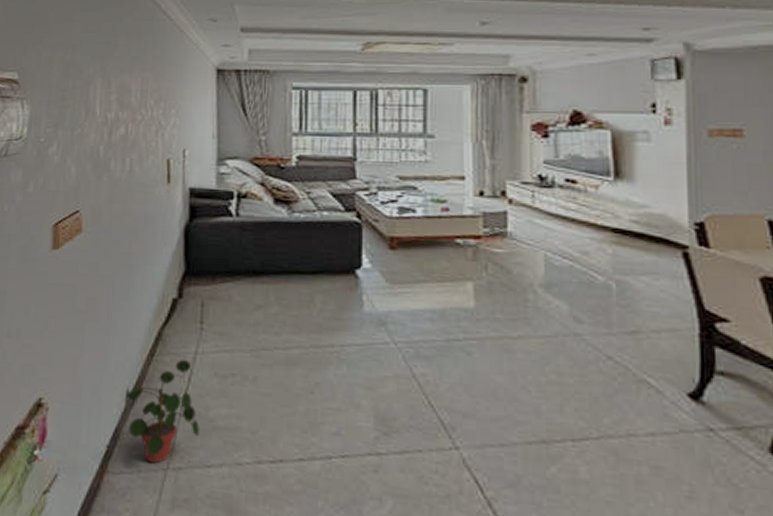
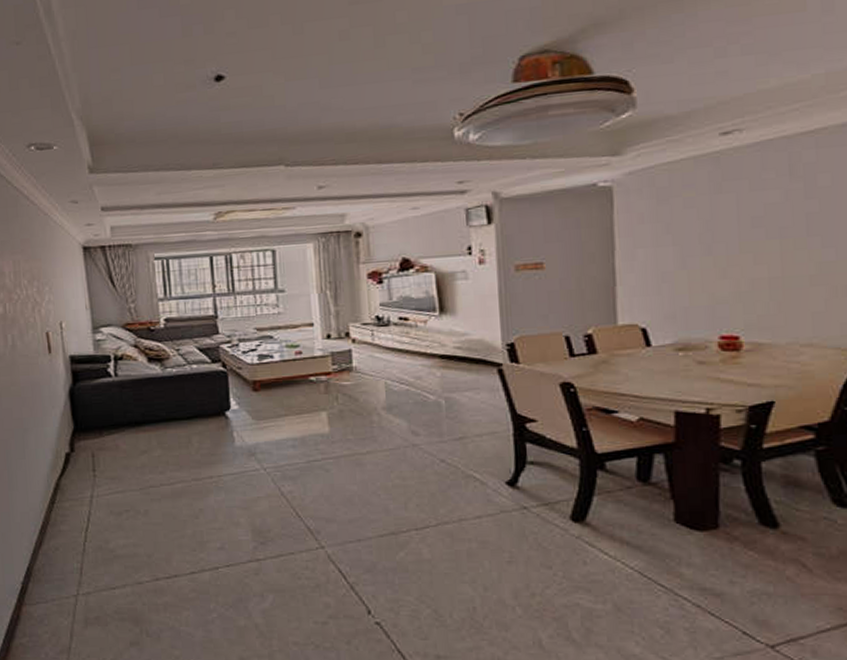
potted plant: present [125,360,199,464] -> none [32,504,102,592]

